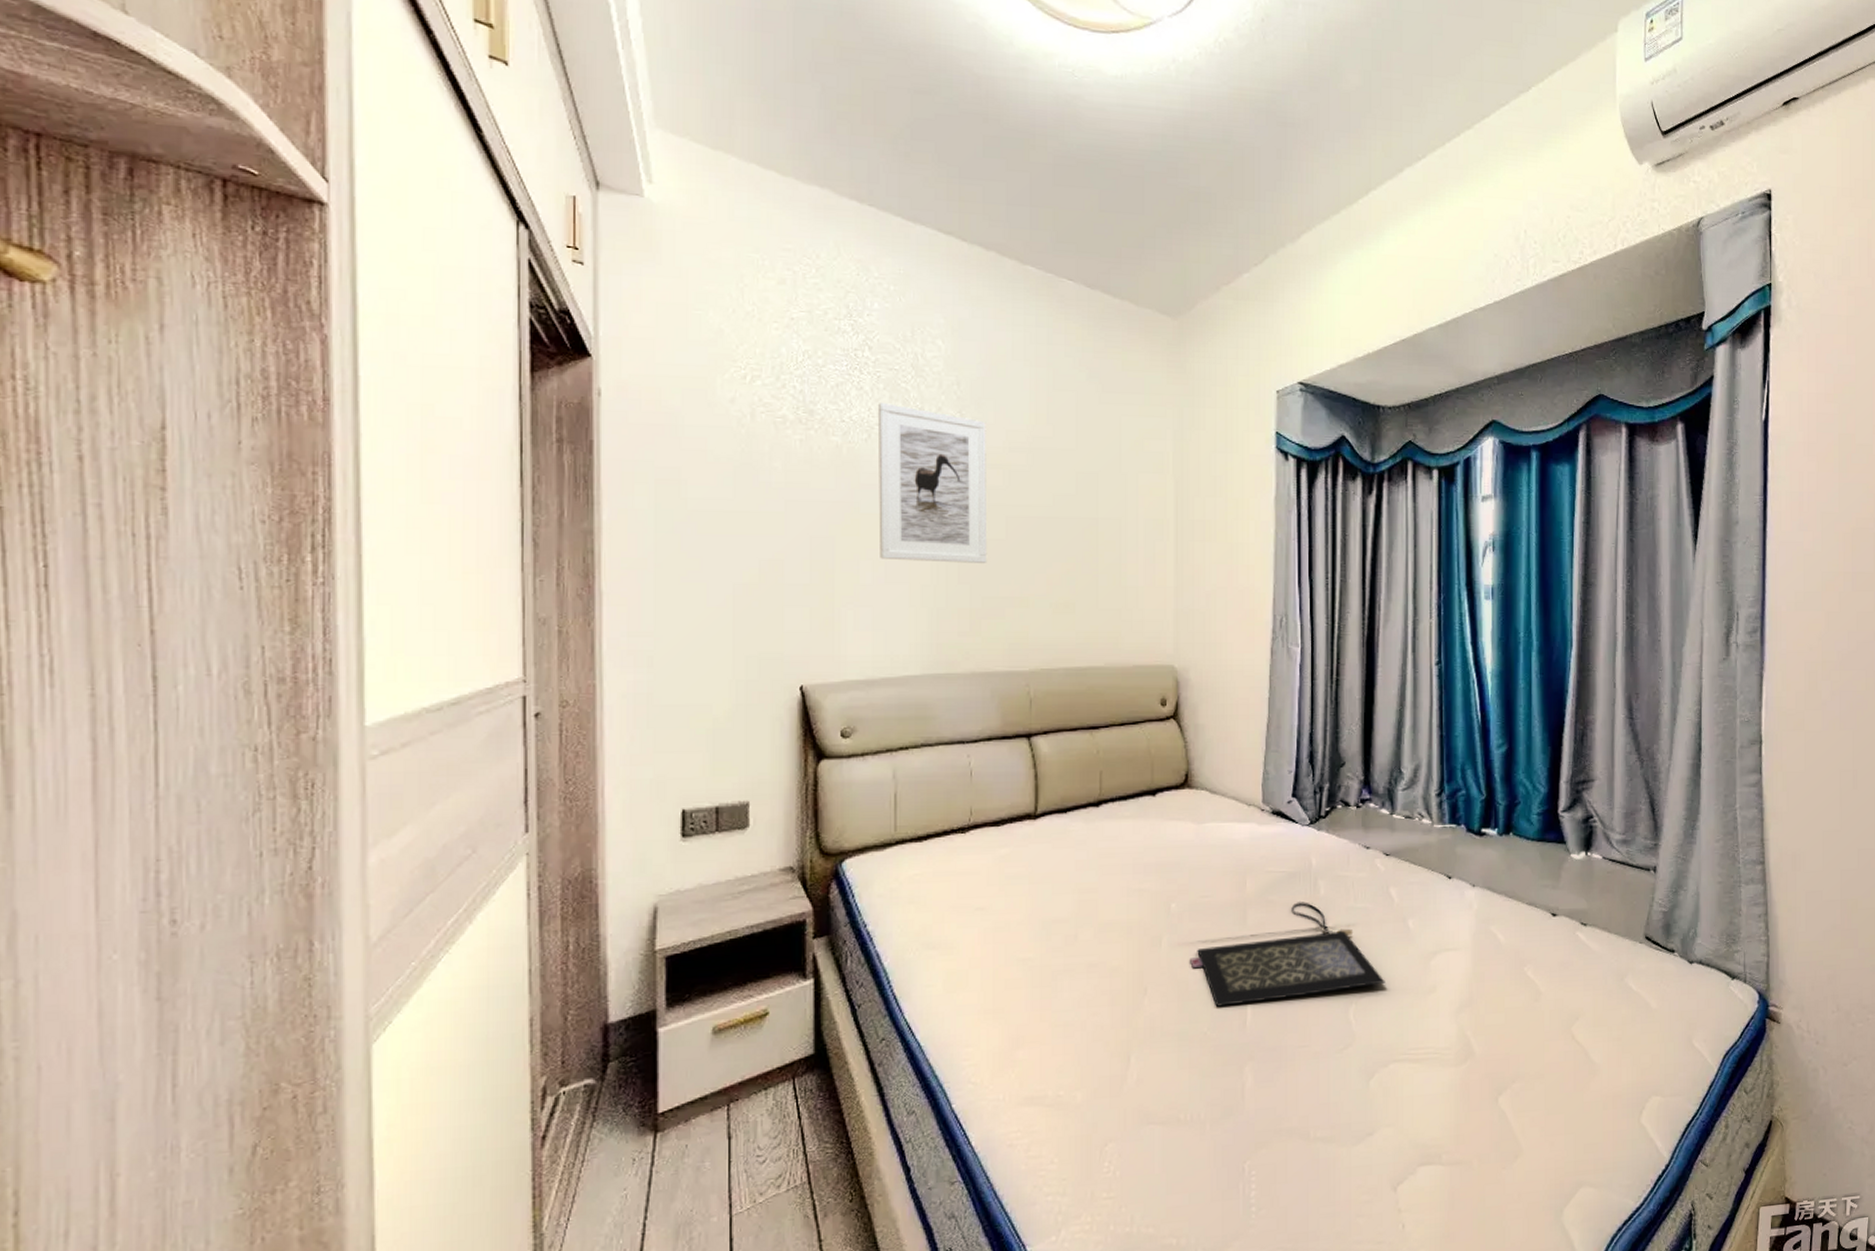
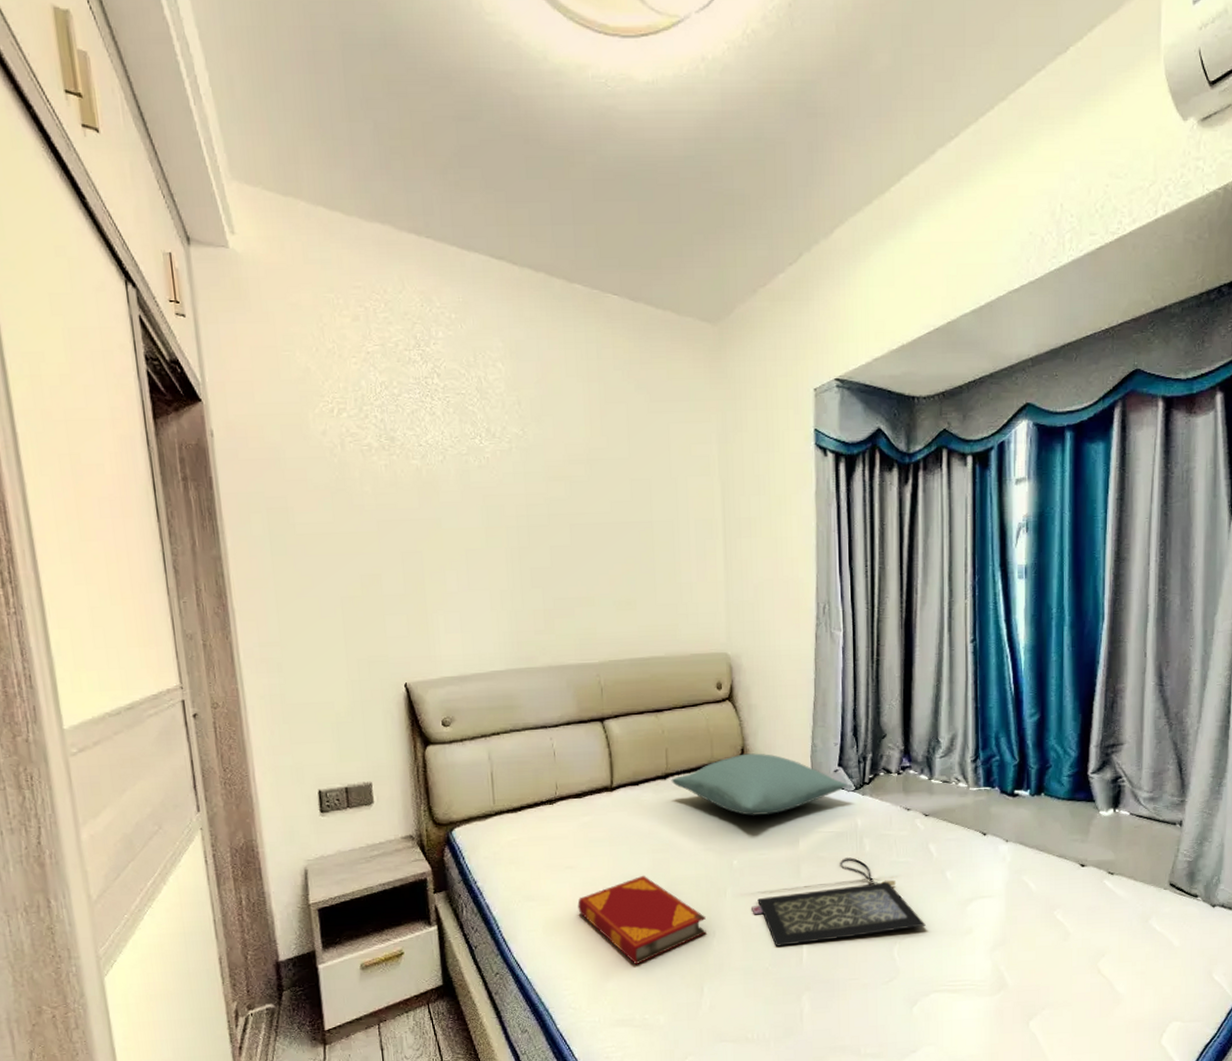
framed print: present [877,402,988,563] -> none [449,425,556,570]
hardback book: none [987,920,1137,1029] -> present [577,876,706,965]
pillow: none [1104,779,1302,851] -> present [671,753,848,816]

